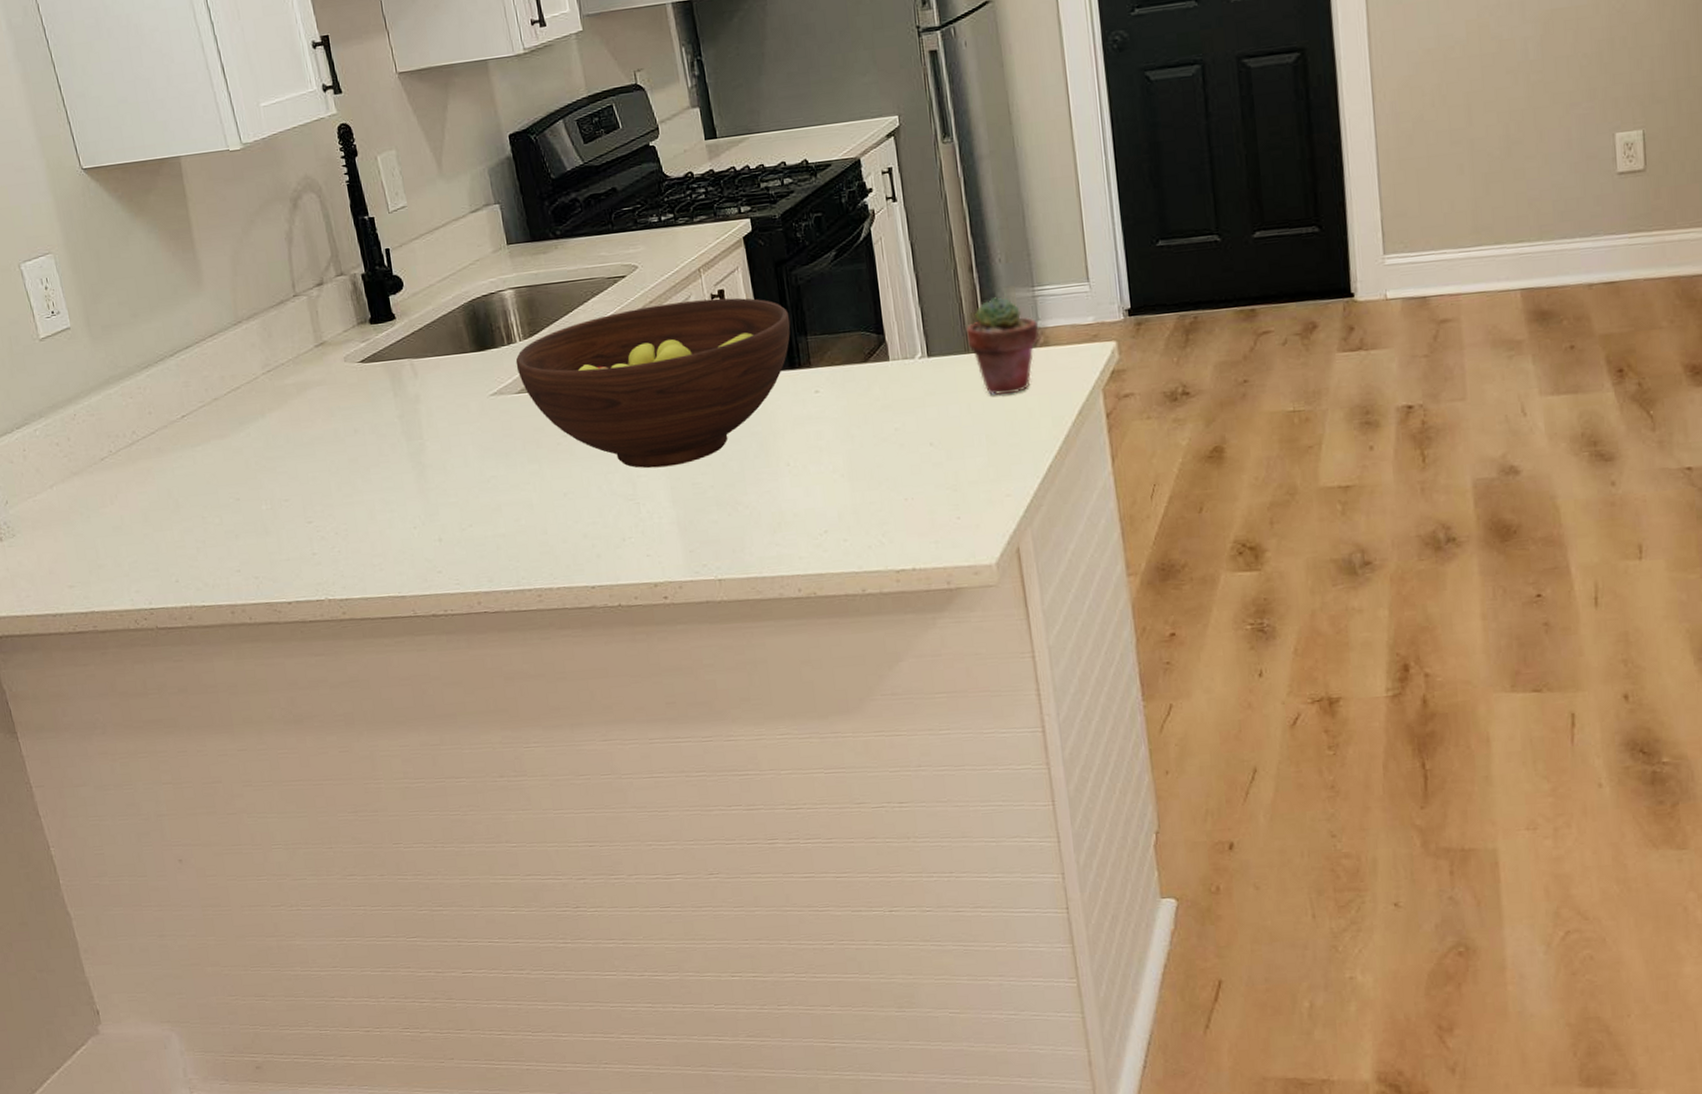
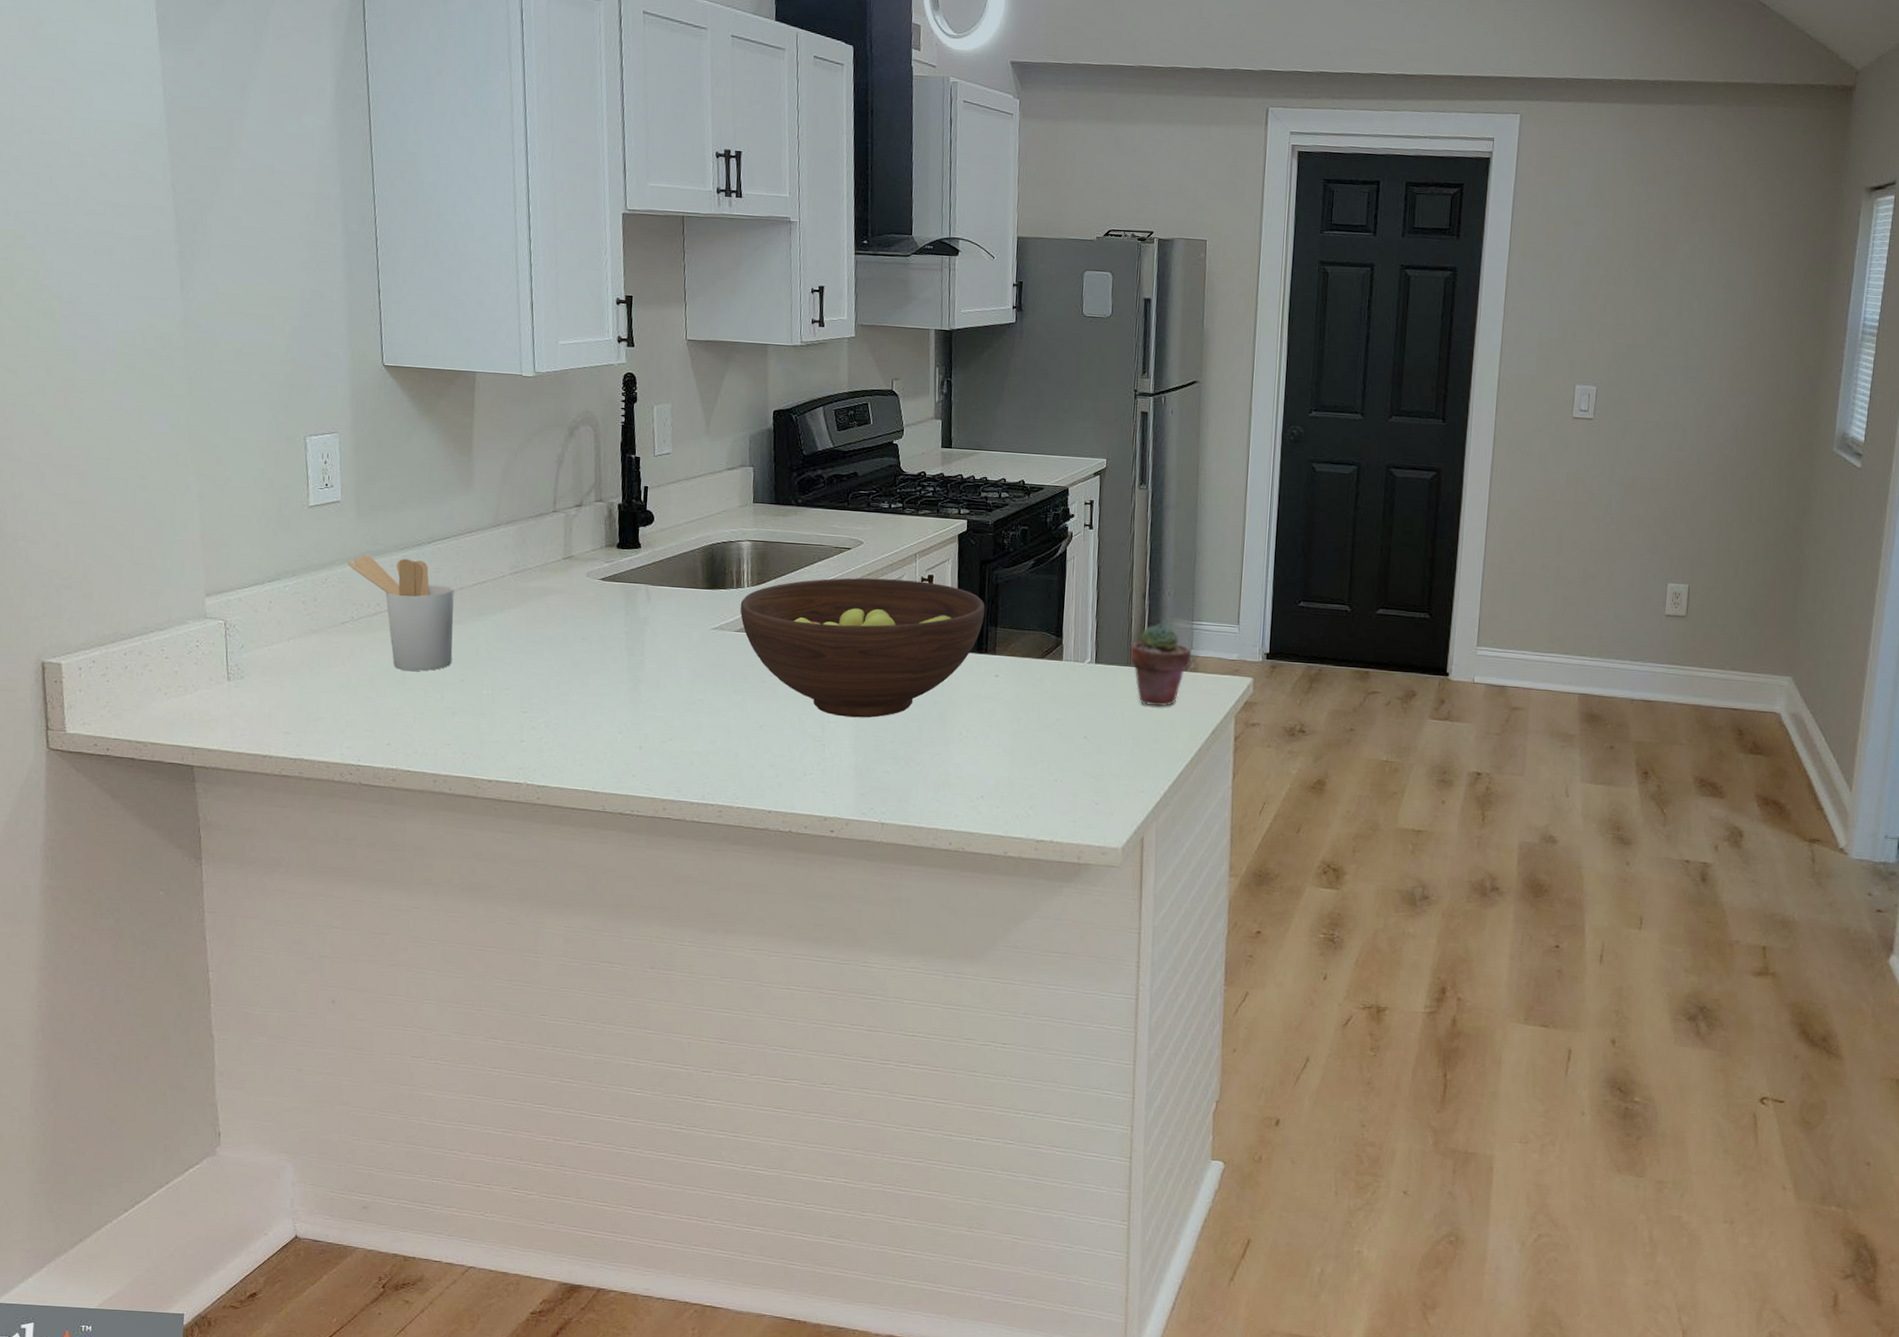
utensil holder: none [92,376,223,499] -> present [347,554,454,672]

